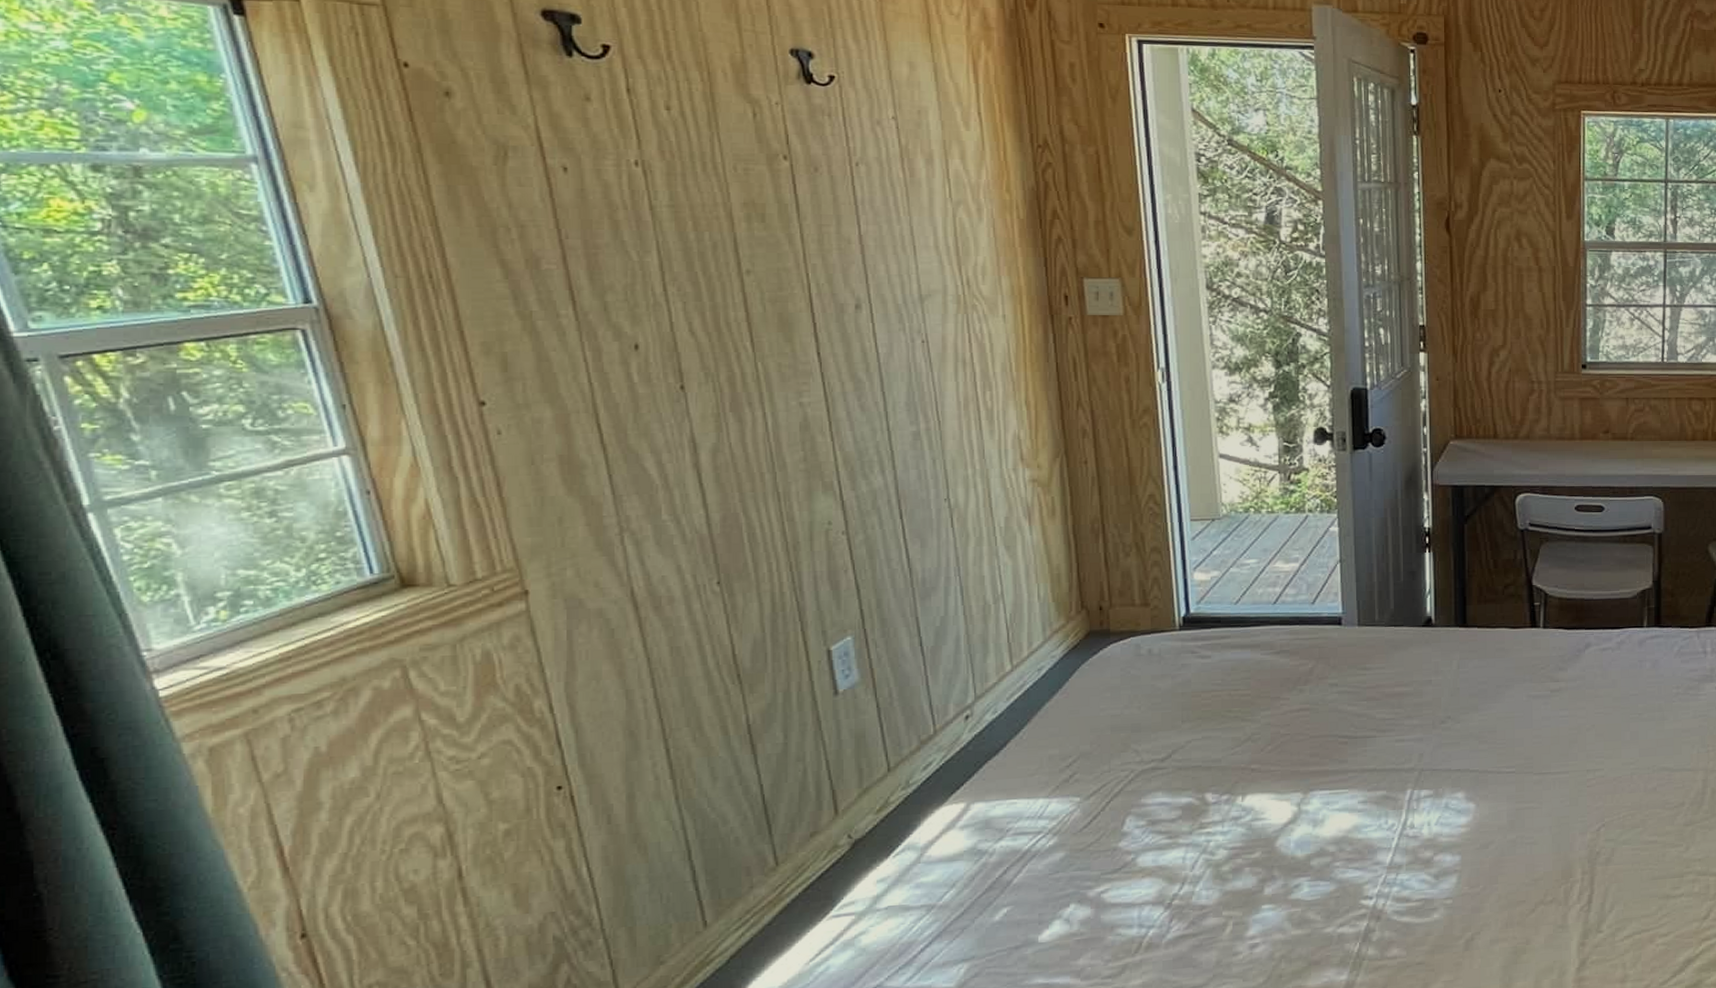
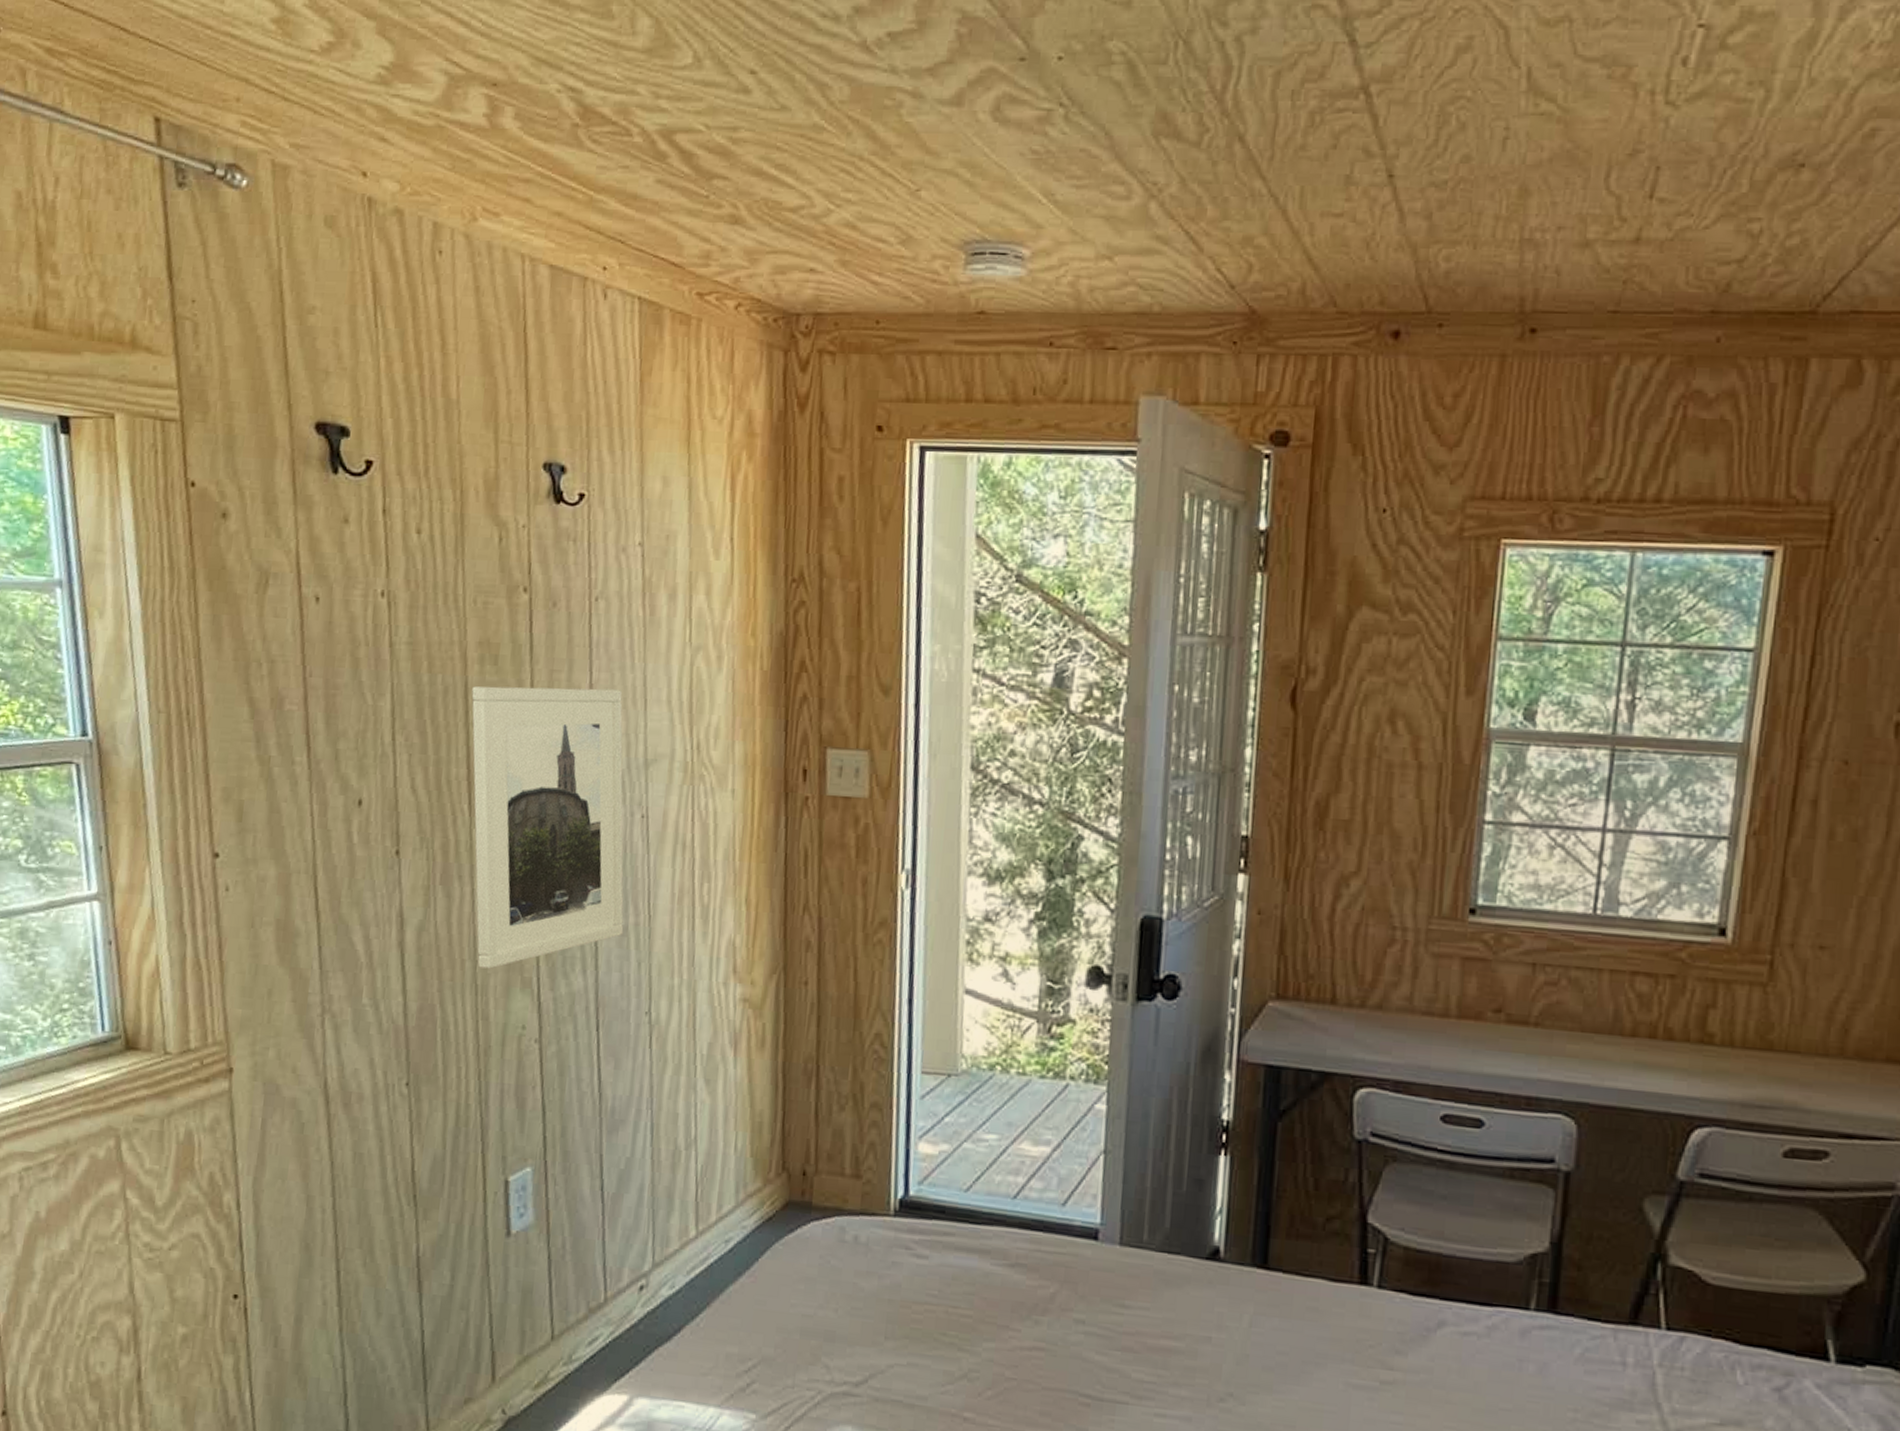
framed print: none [742,238,916,478] -> present [471,686,624,969]

